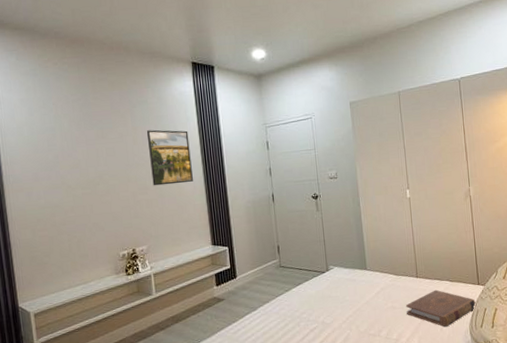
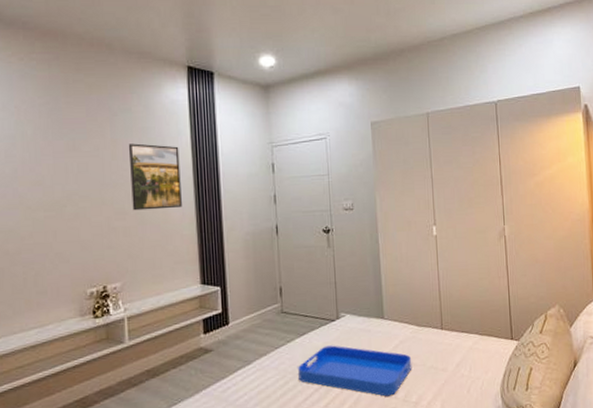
serving tray: none [295,293,393,335] -> present [298,345,412,397]
book: present [406,289,477,327] -> none [428,344,510,388]

